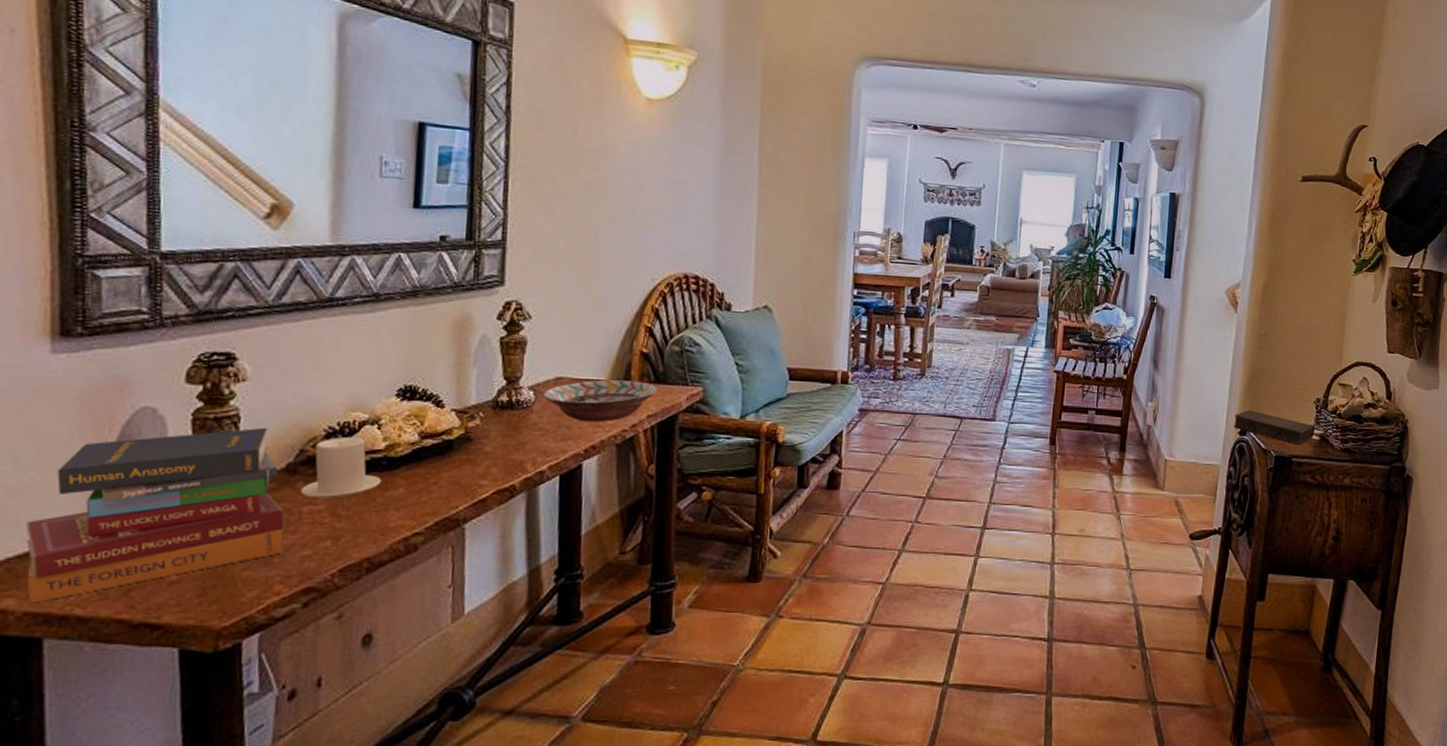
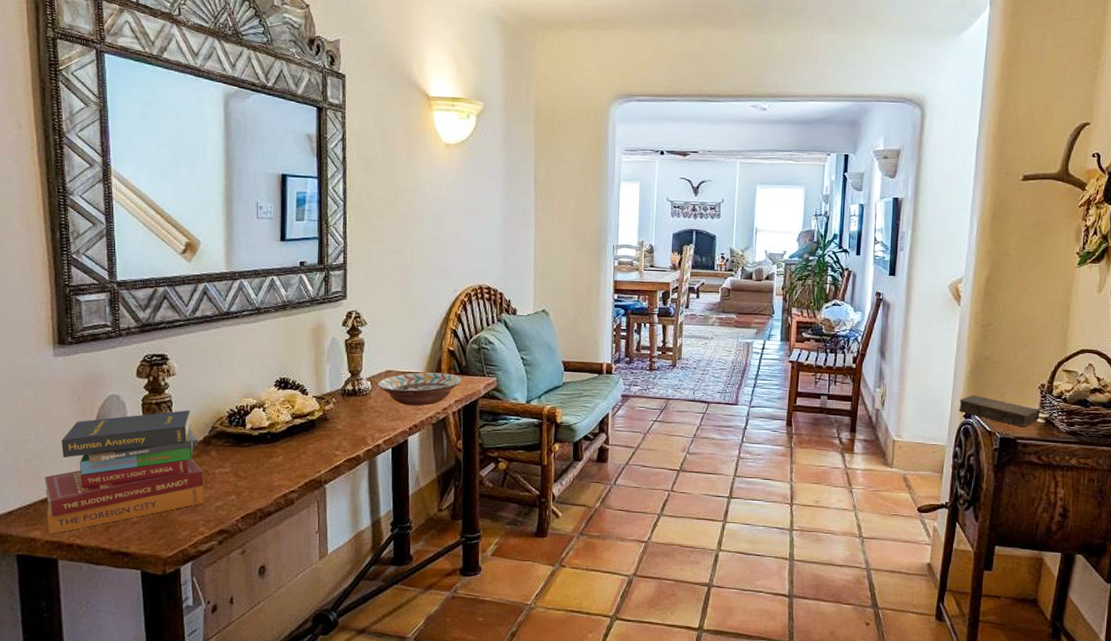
candle: present [301,436,381,499] -> none [214,416,267,464]

